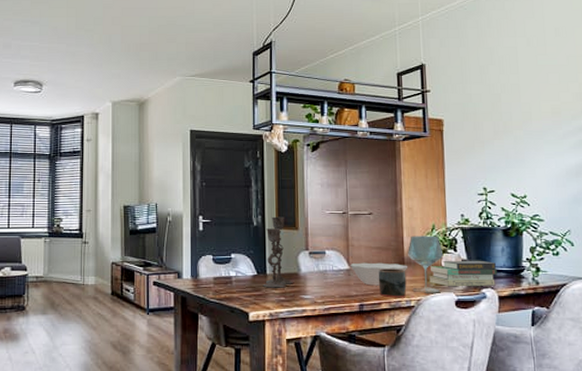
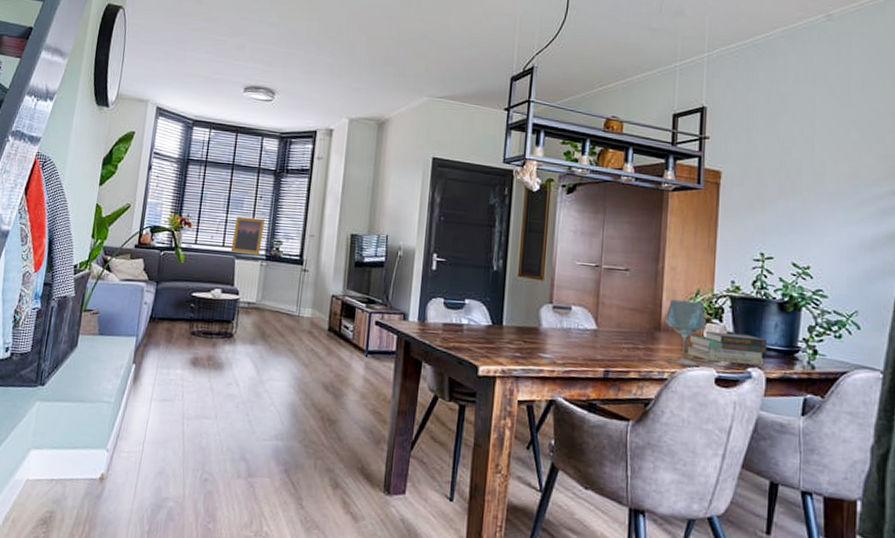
picture frame: none [15,199,44,233] -> present [230,216,265,255]
candlestick: present [263,216,293,288] -> none [497,262,532,343]
bowl: present [350,262,408,286] -> none [598,323,665,352]
mug: present [378,268,407,298] -> none [628,332,662,368]

